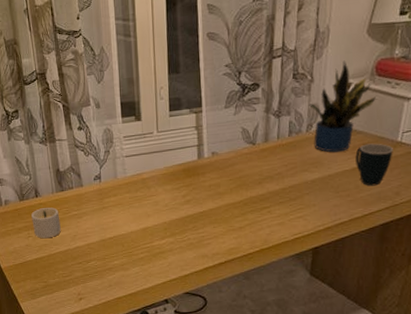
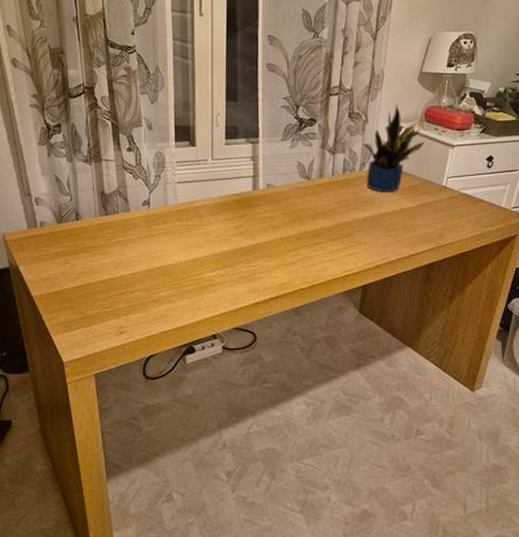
candle: present [31,207,61,239] -> none [70,232,103,266]
mug: present [355,143,393,186] -> none [404,186,438,227]

